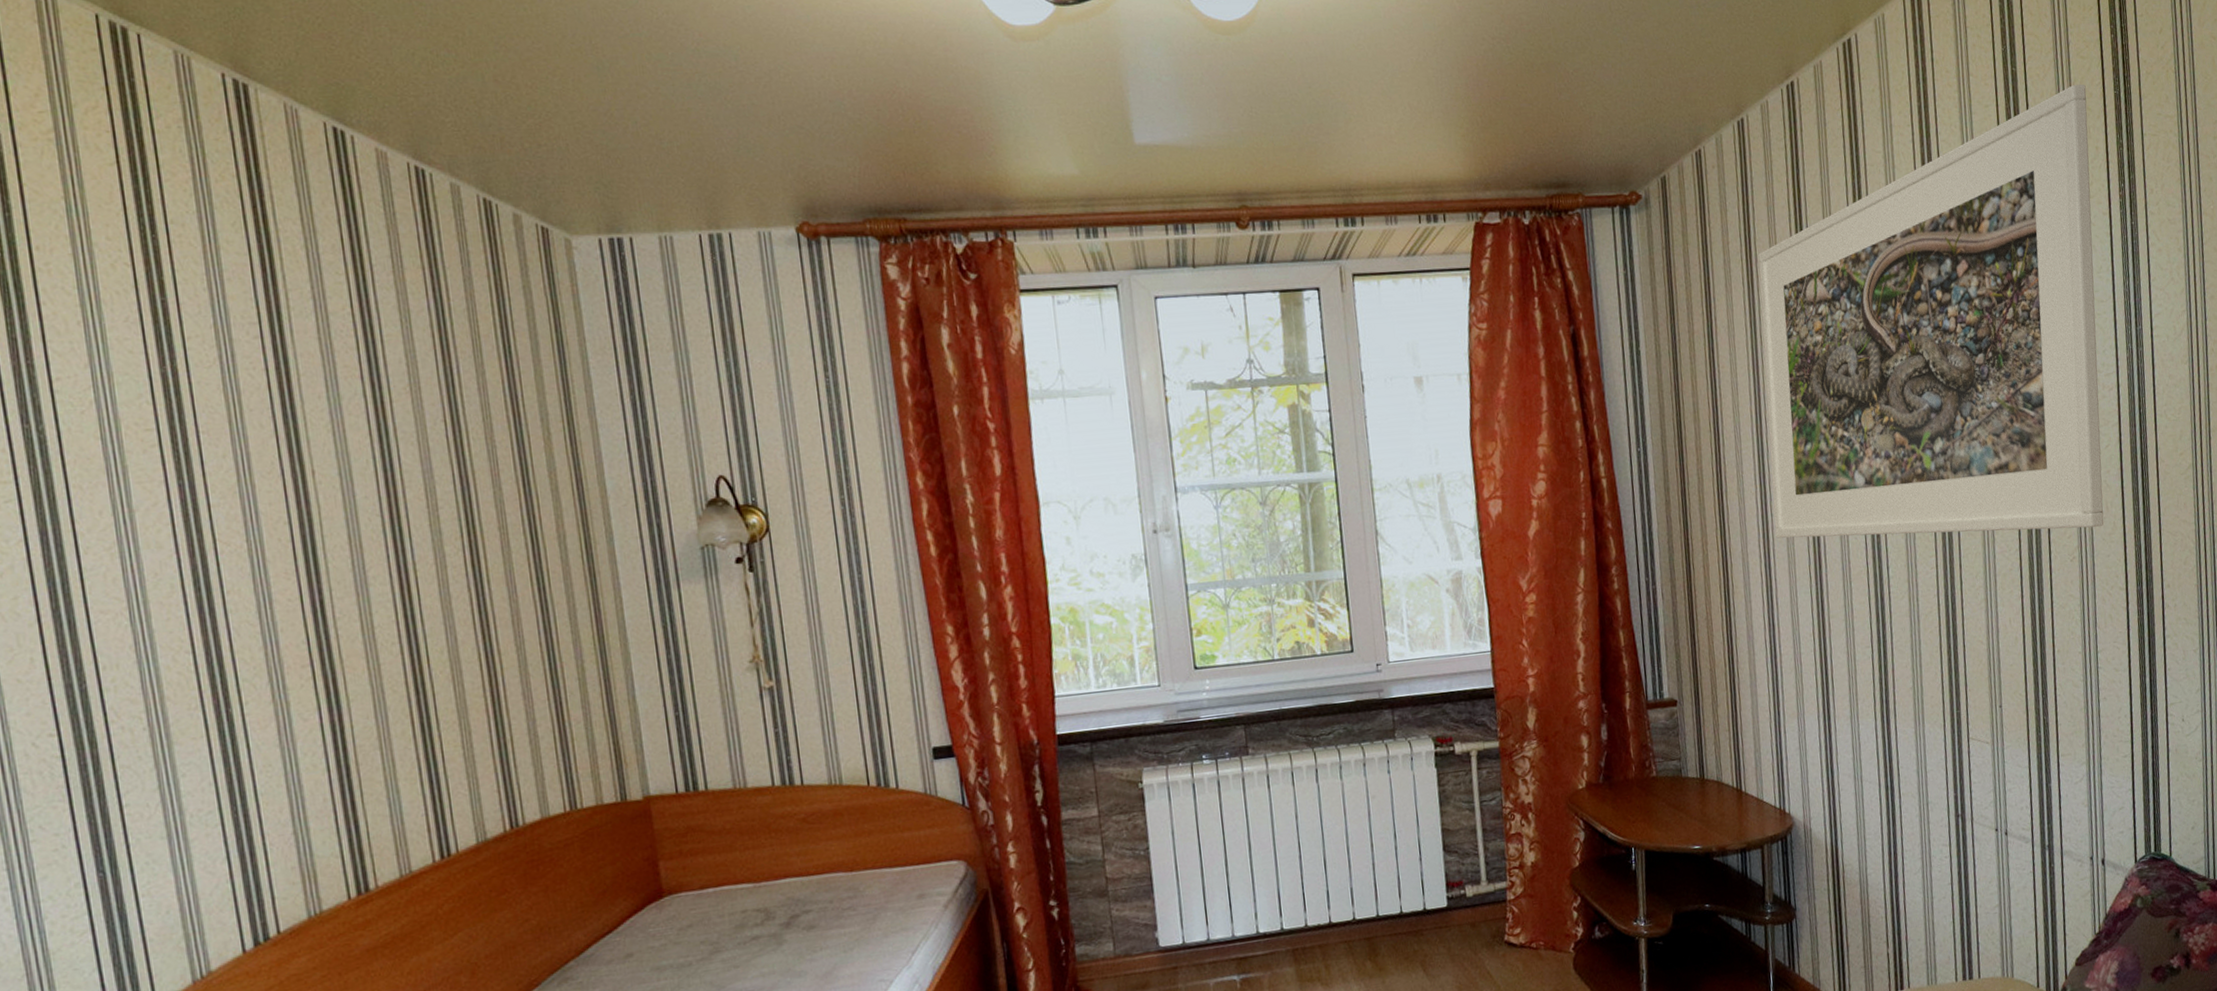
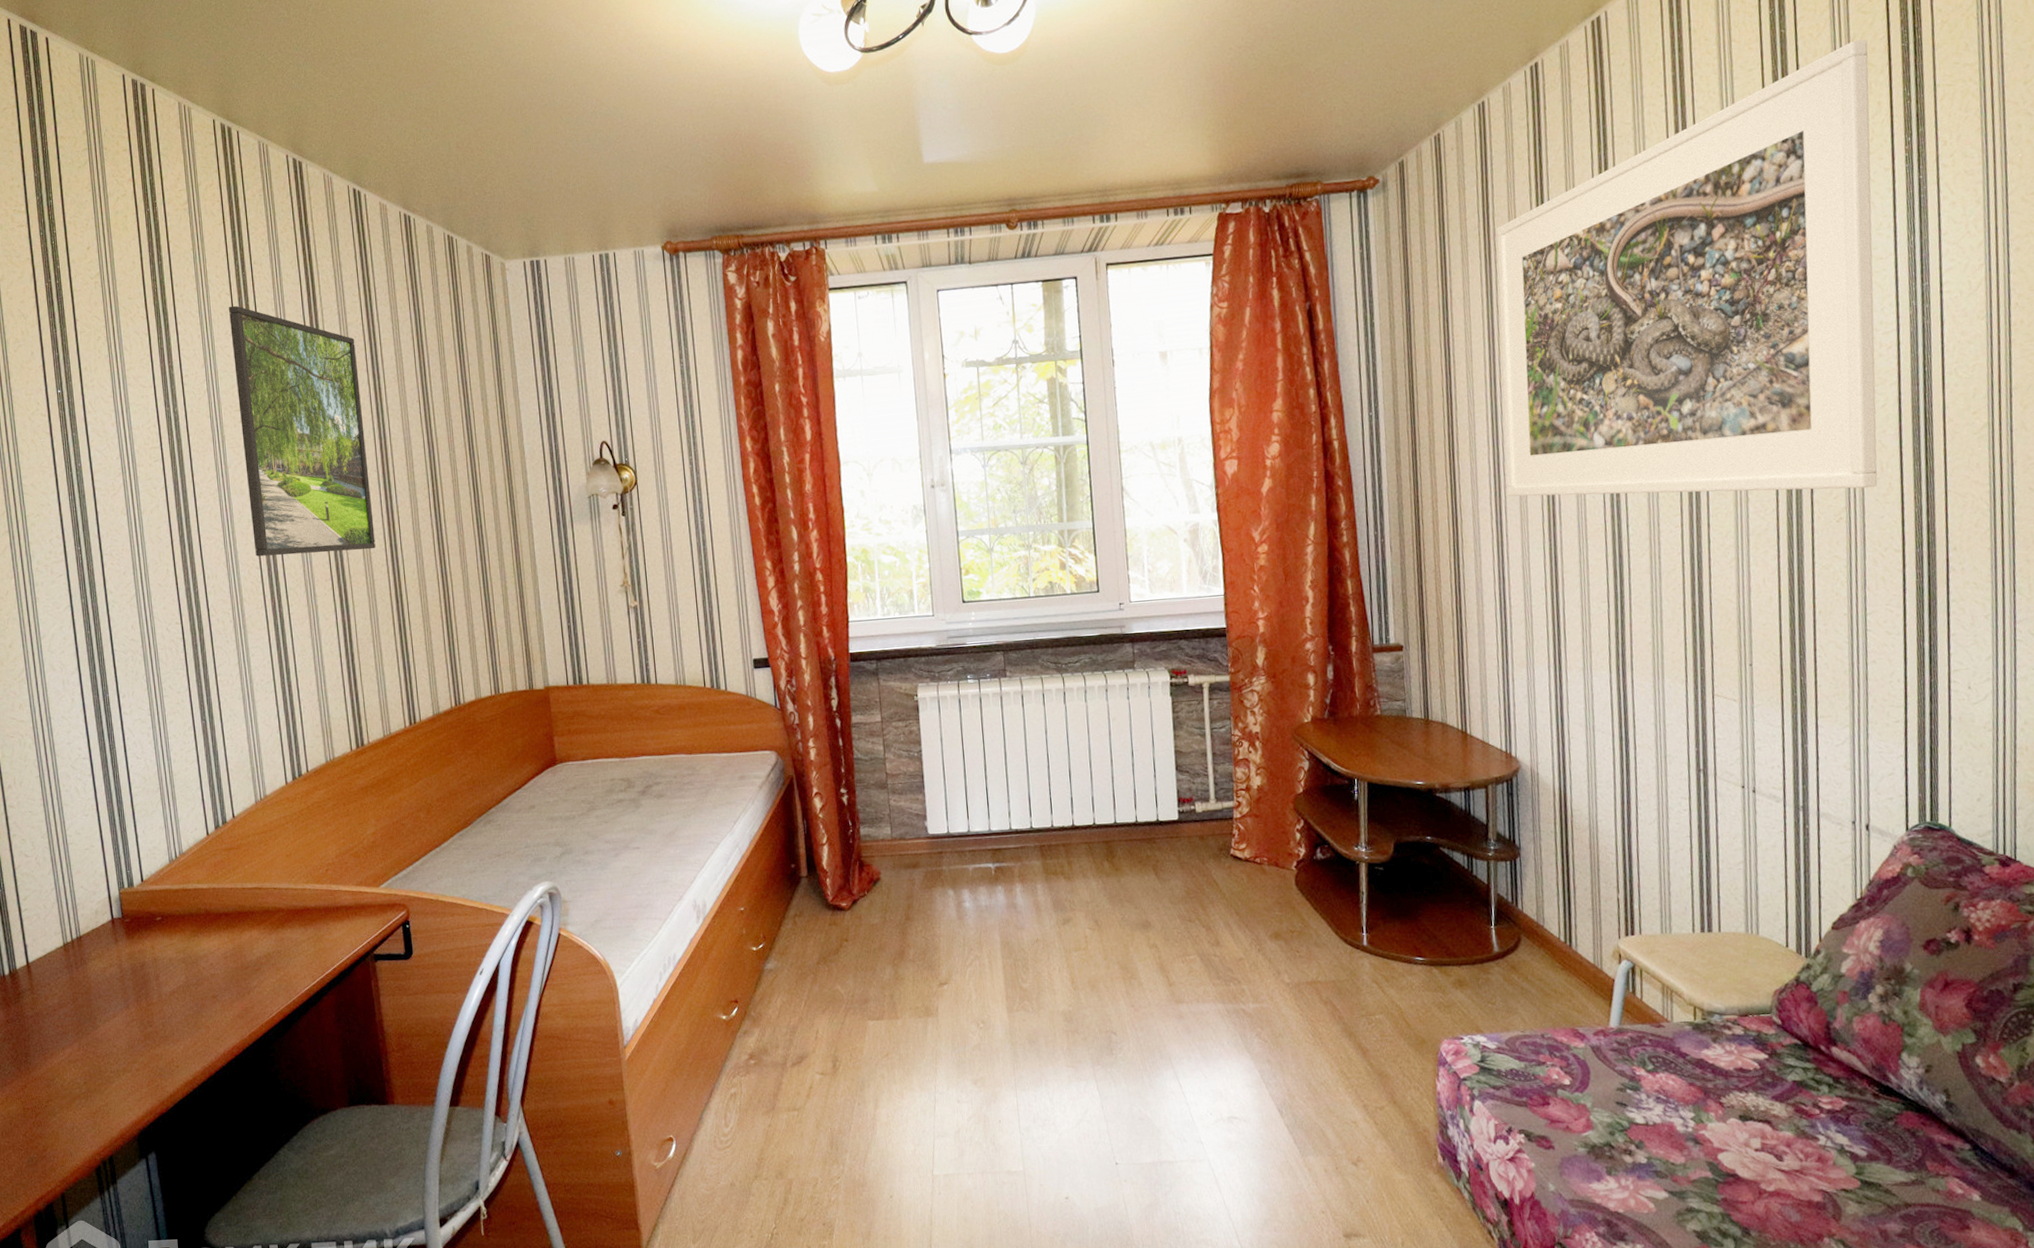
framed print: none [129,281,381,636] -> present [229,306,376,557]

